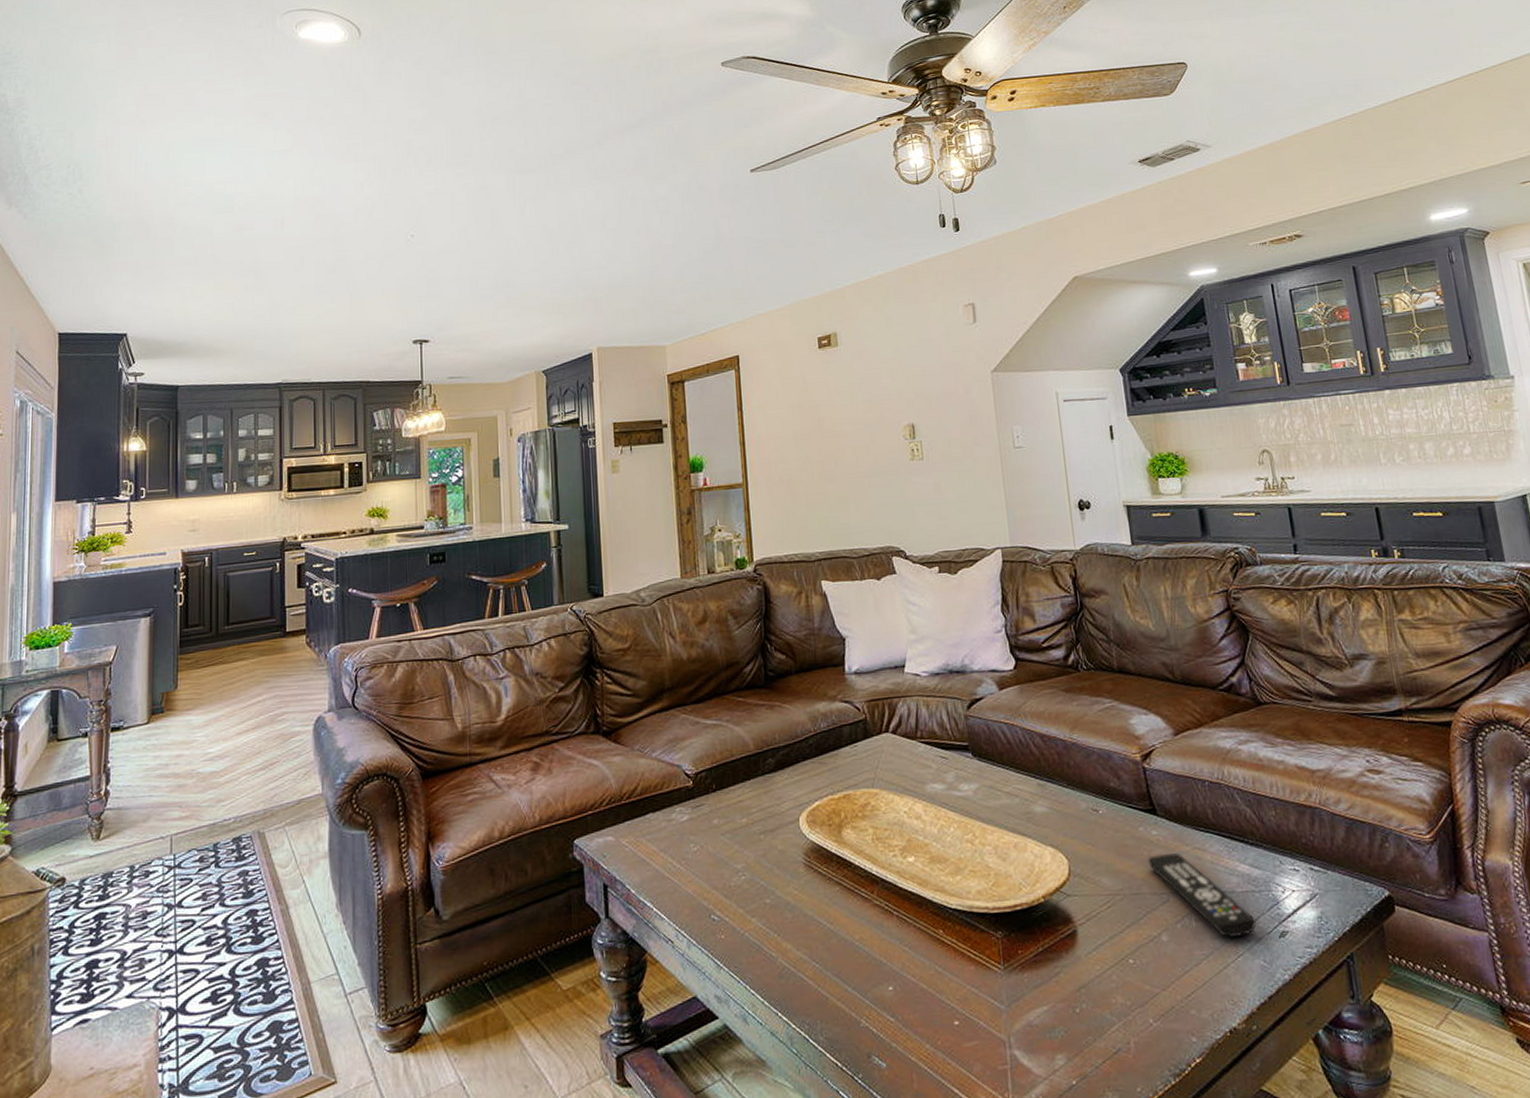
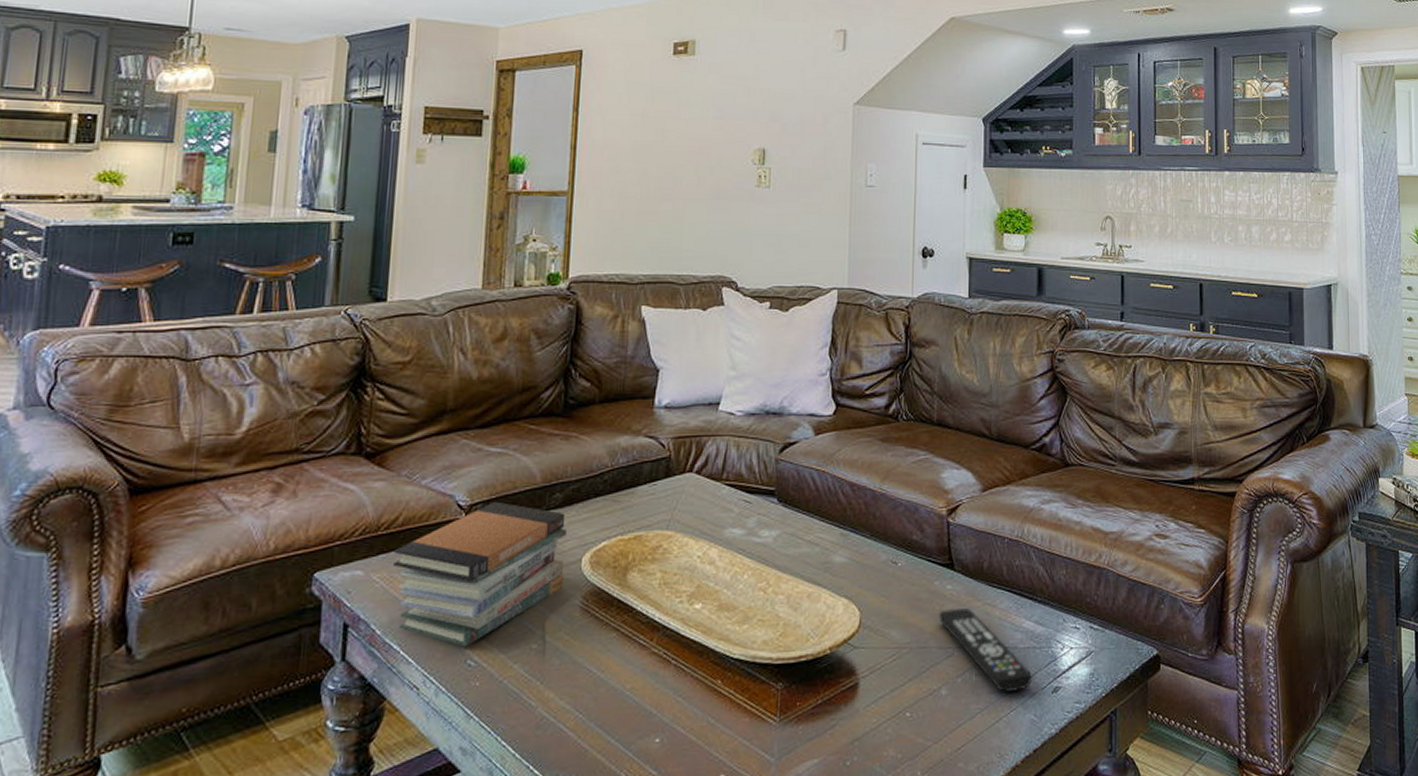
book stack: none [637,768,786,903] -> present [393,501,567,647]

